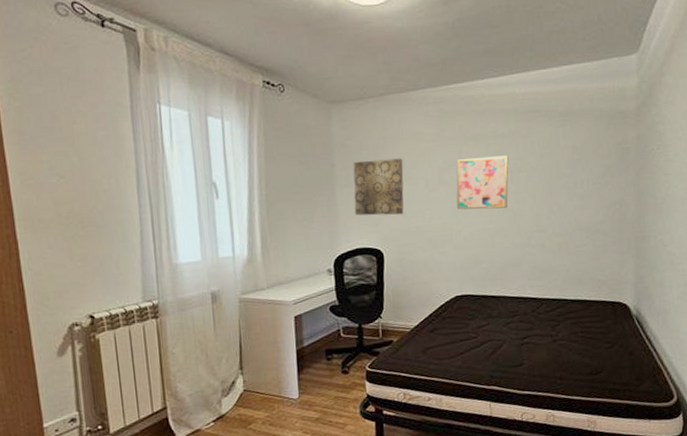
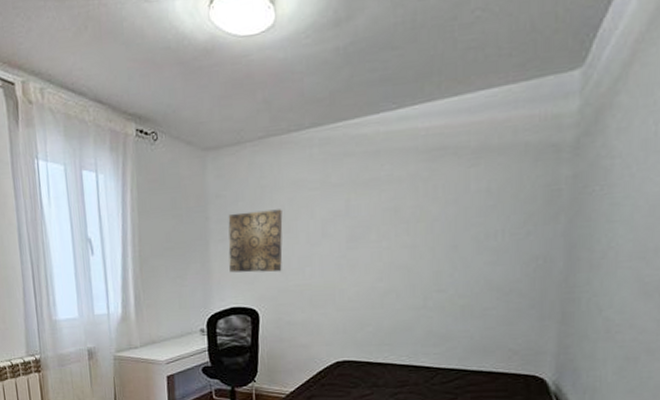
wall art: present [456,155,509,210] -> none [341,203,405,266]

